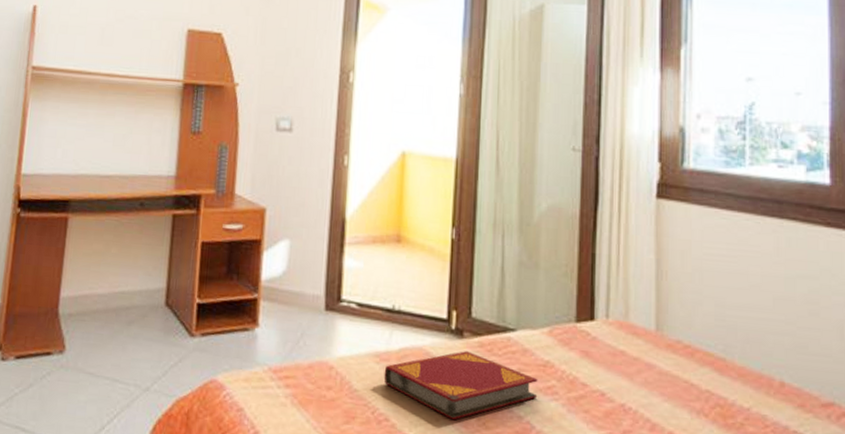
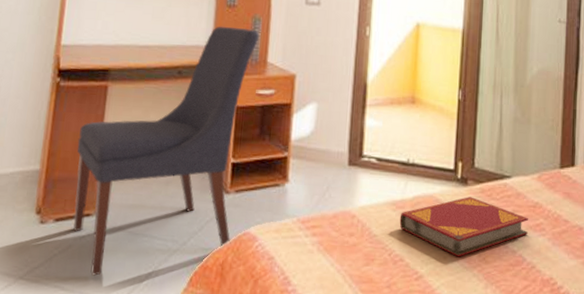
chair: none [34,154,226,418] -> present [73,26,260,276]

